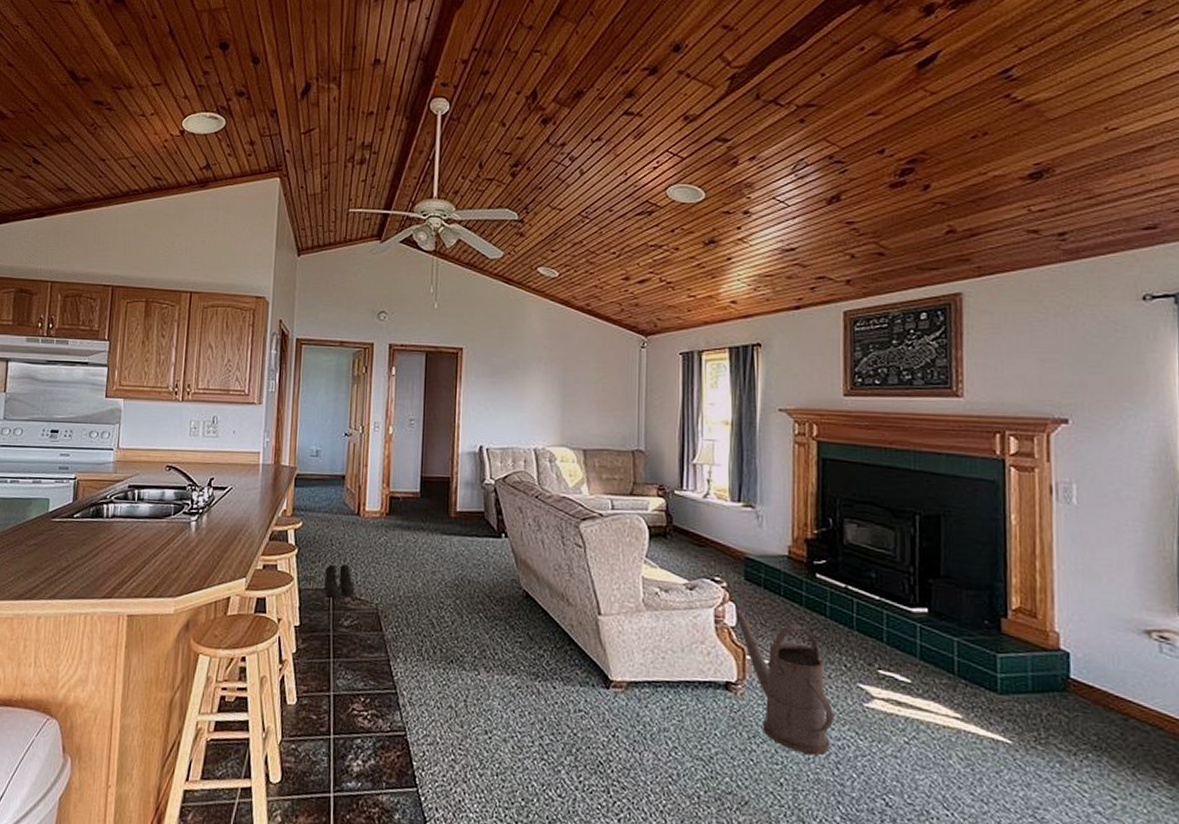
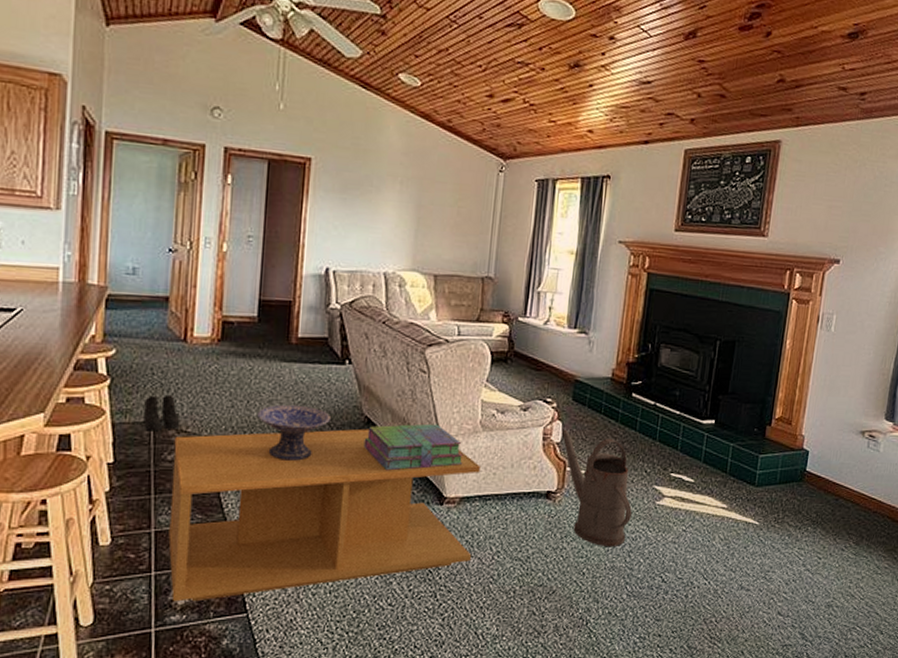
coffee table: none [345,603,647,770] -> present [168,428,480,602]
decorative bowl: none [421,575,490,633] -> present [256,404,330,461]
stack of books: none [523,599,628,648] -> present [363,424,464,471]

